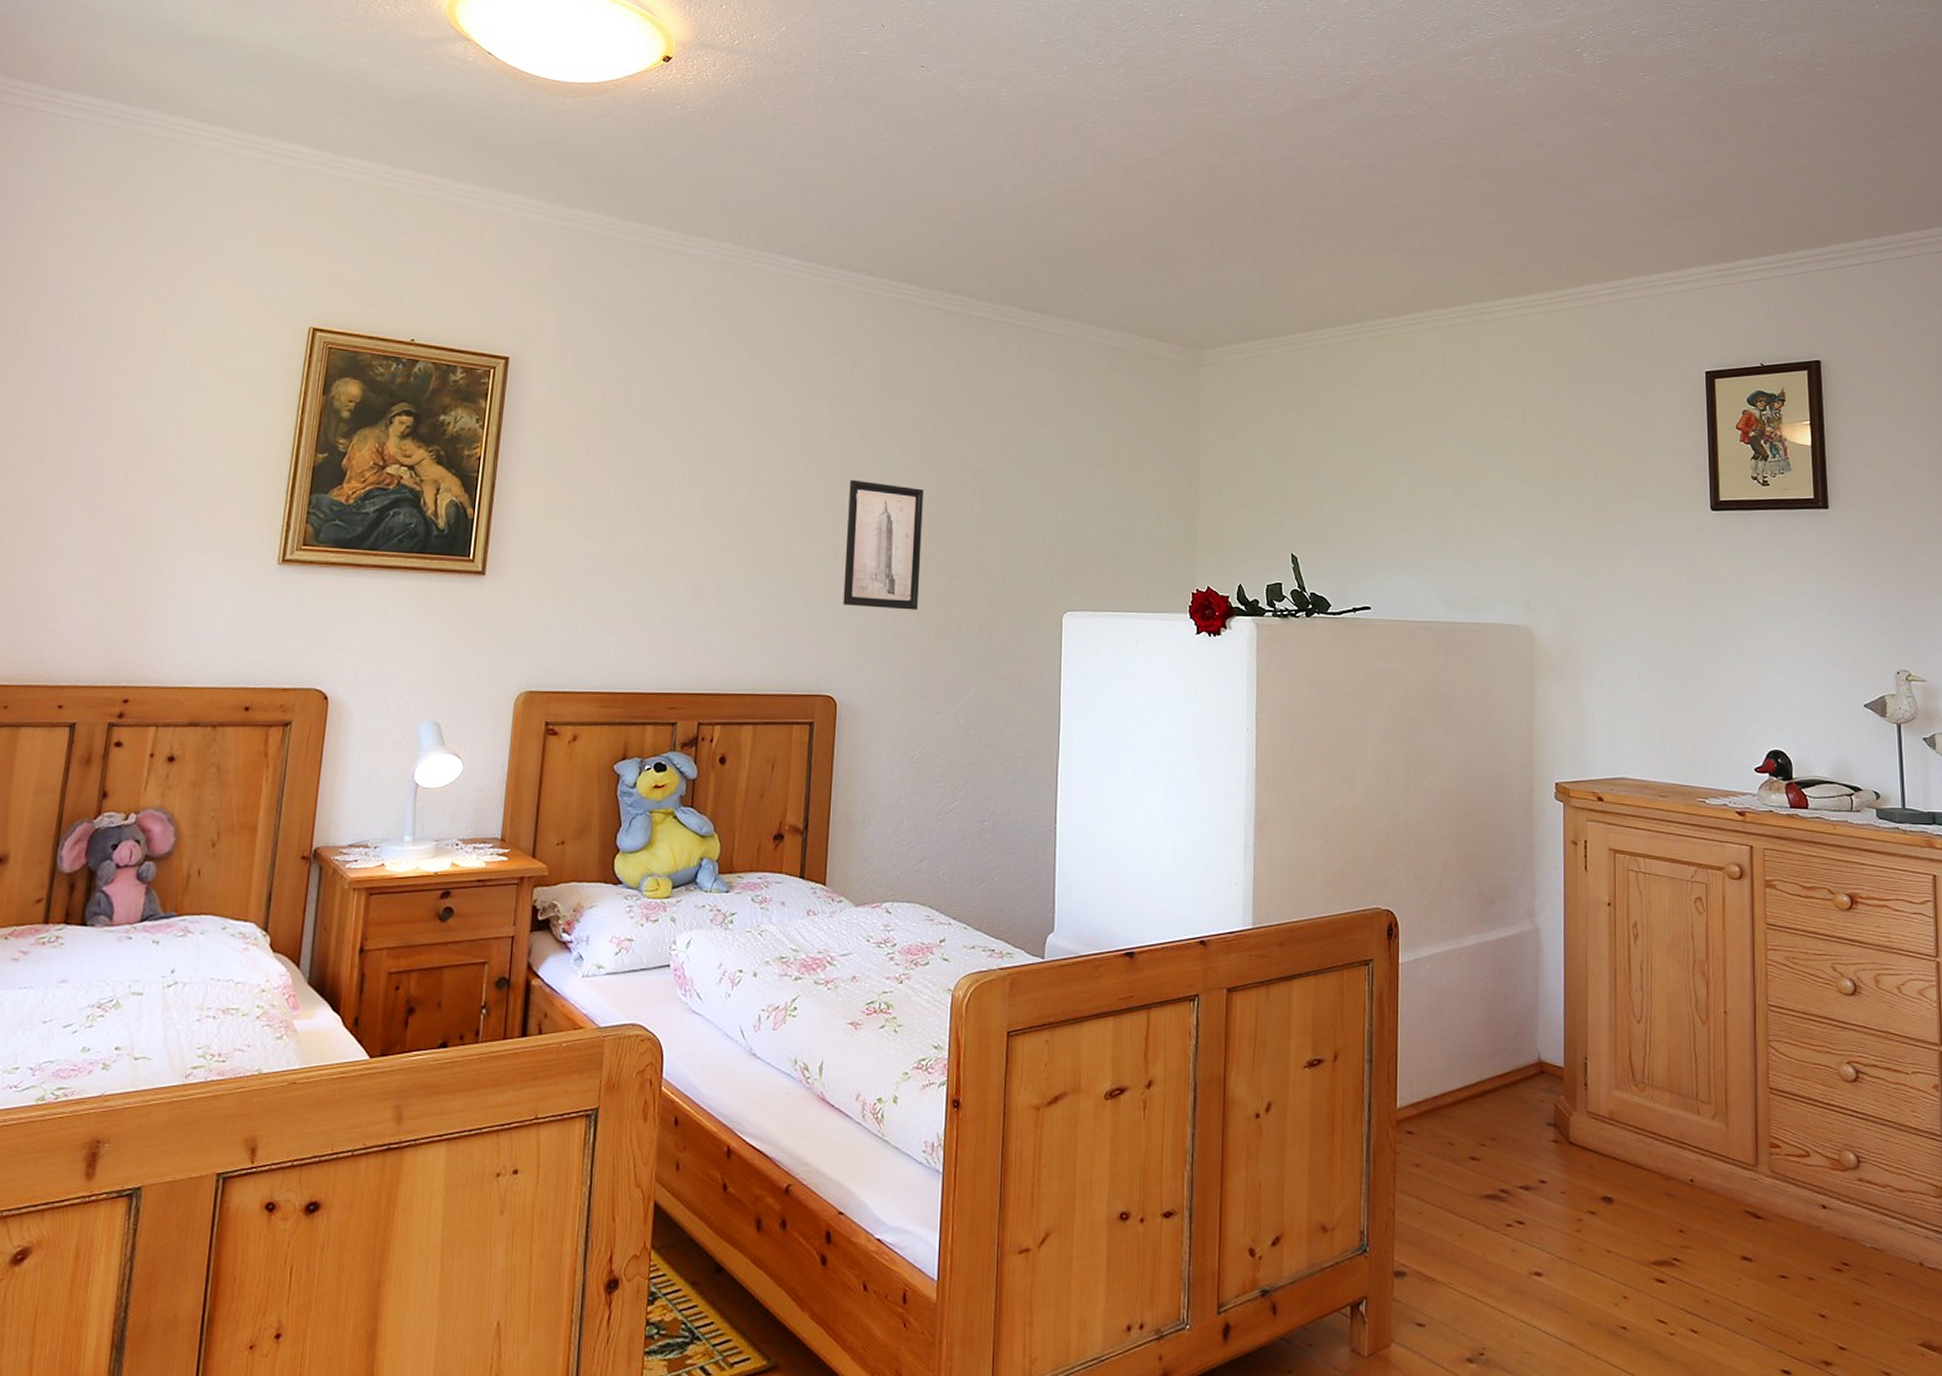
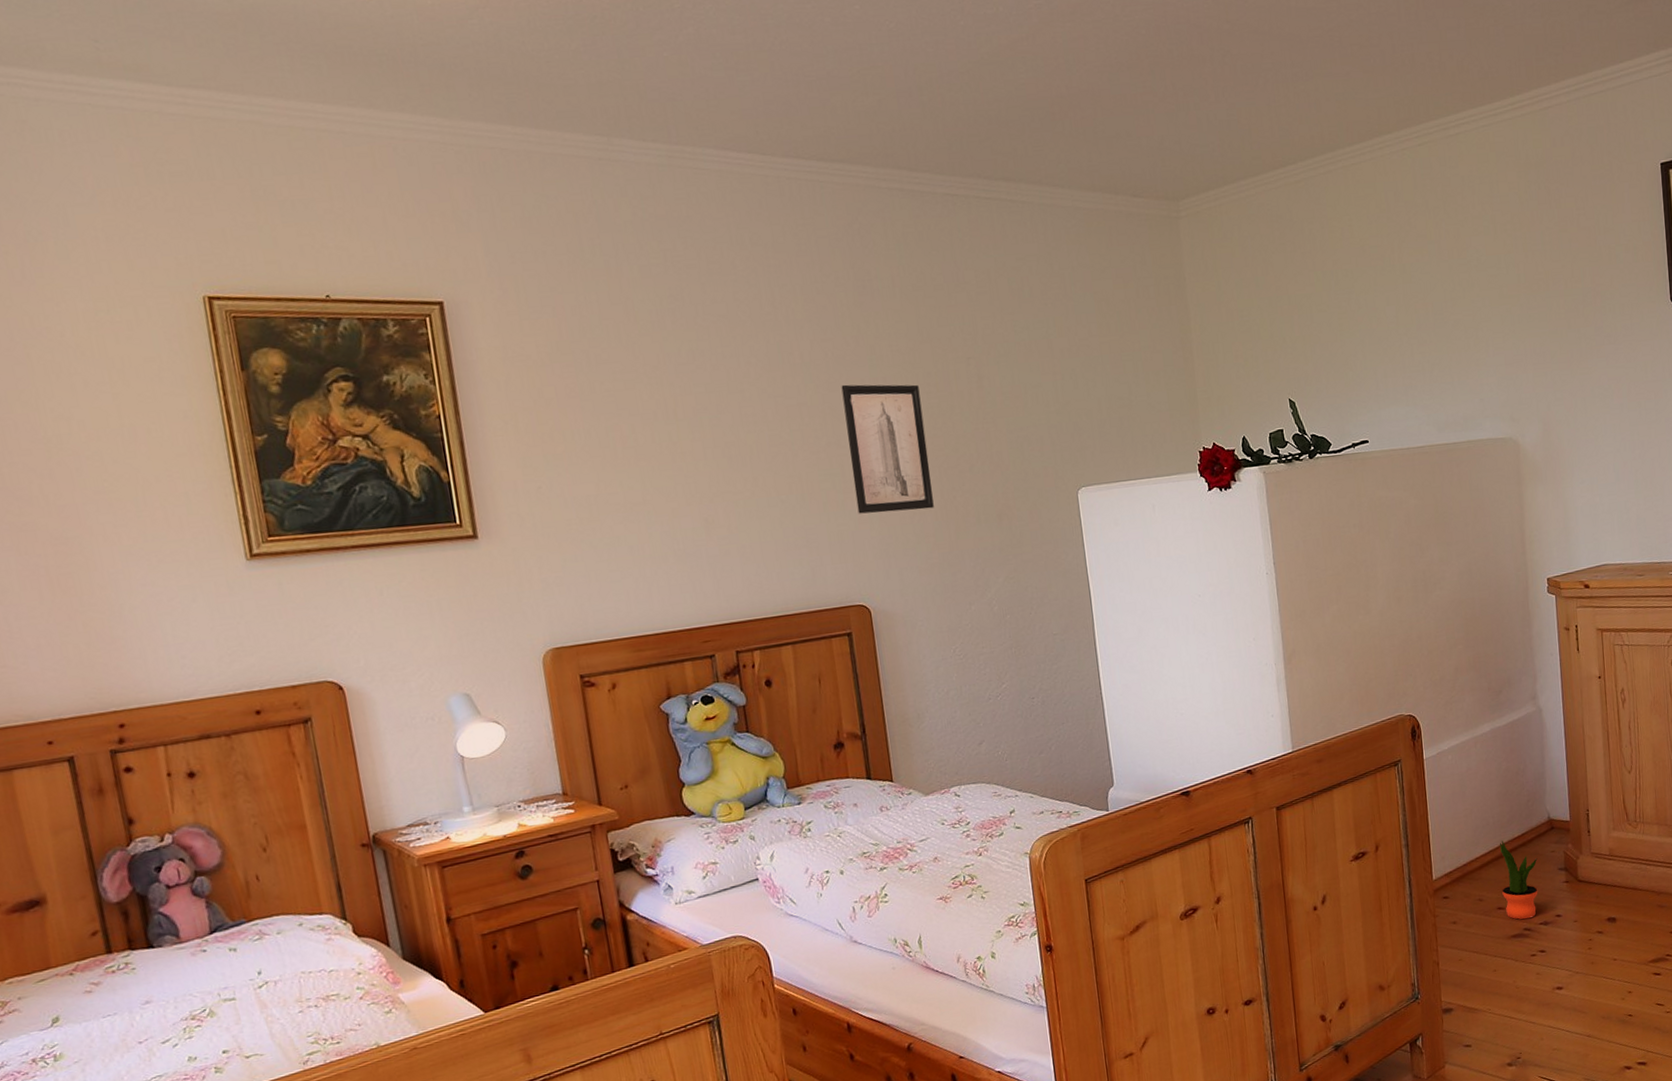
potted plant: none [1477,1076,1522,1178] -> present [1499,841,1538,920]

